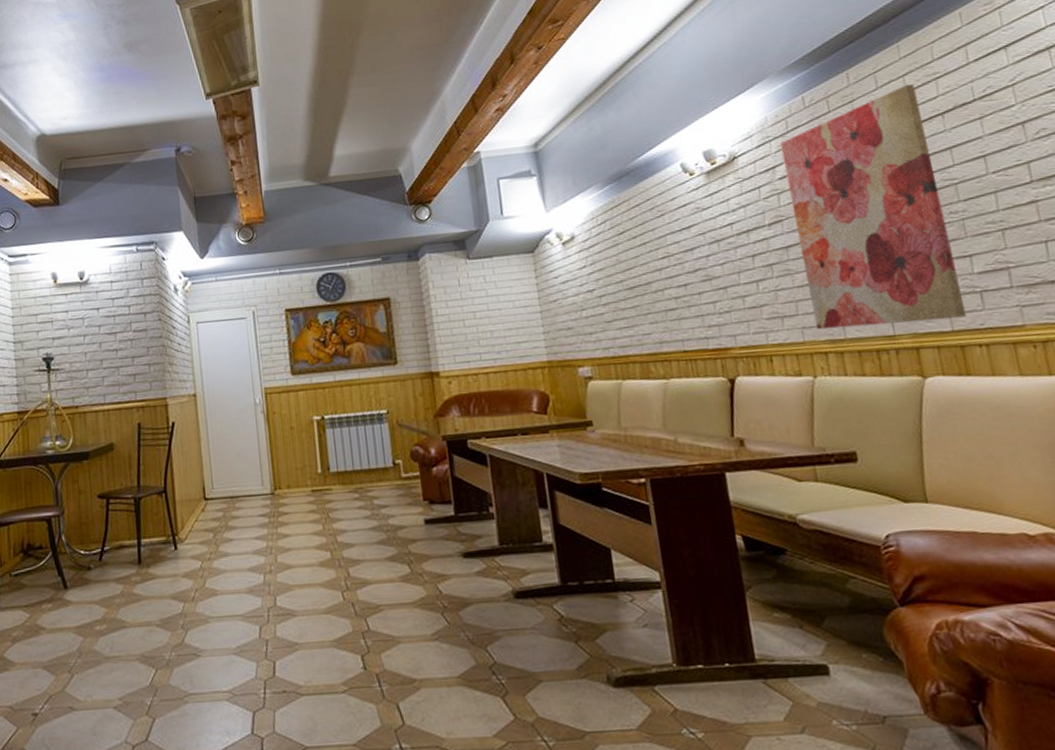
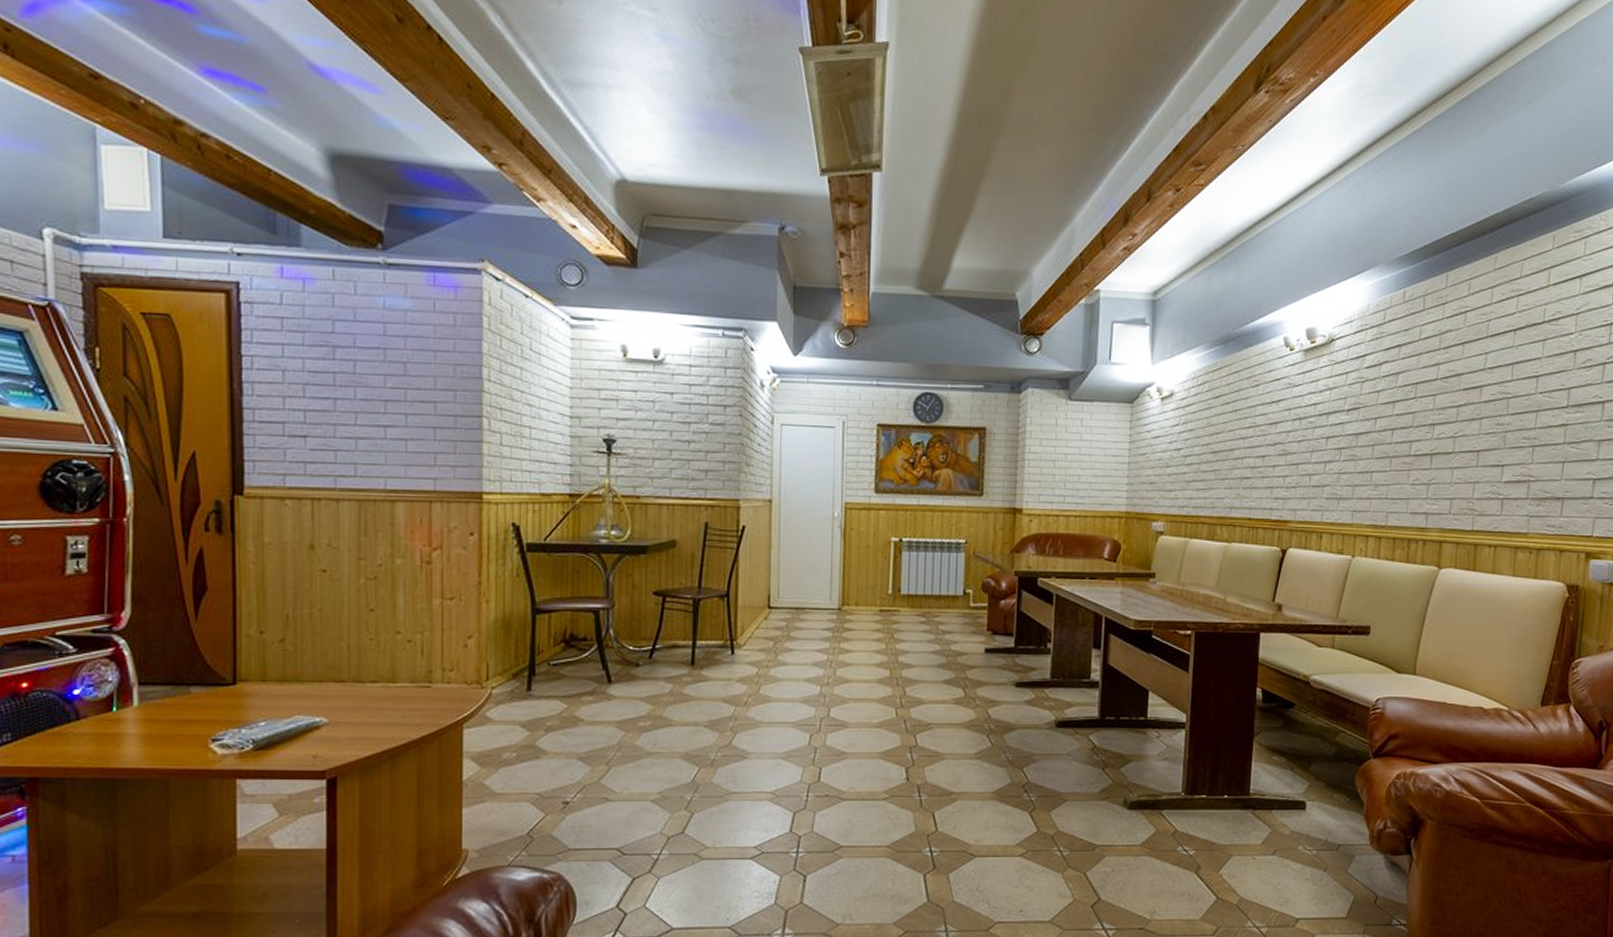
wall art: present [780,83,967,330] -> none [1365,295,1500,520]

